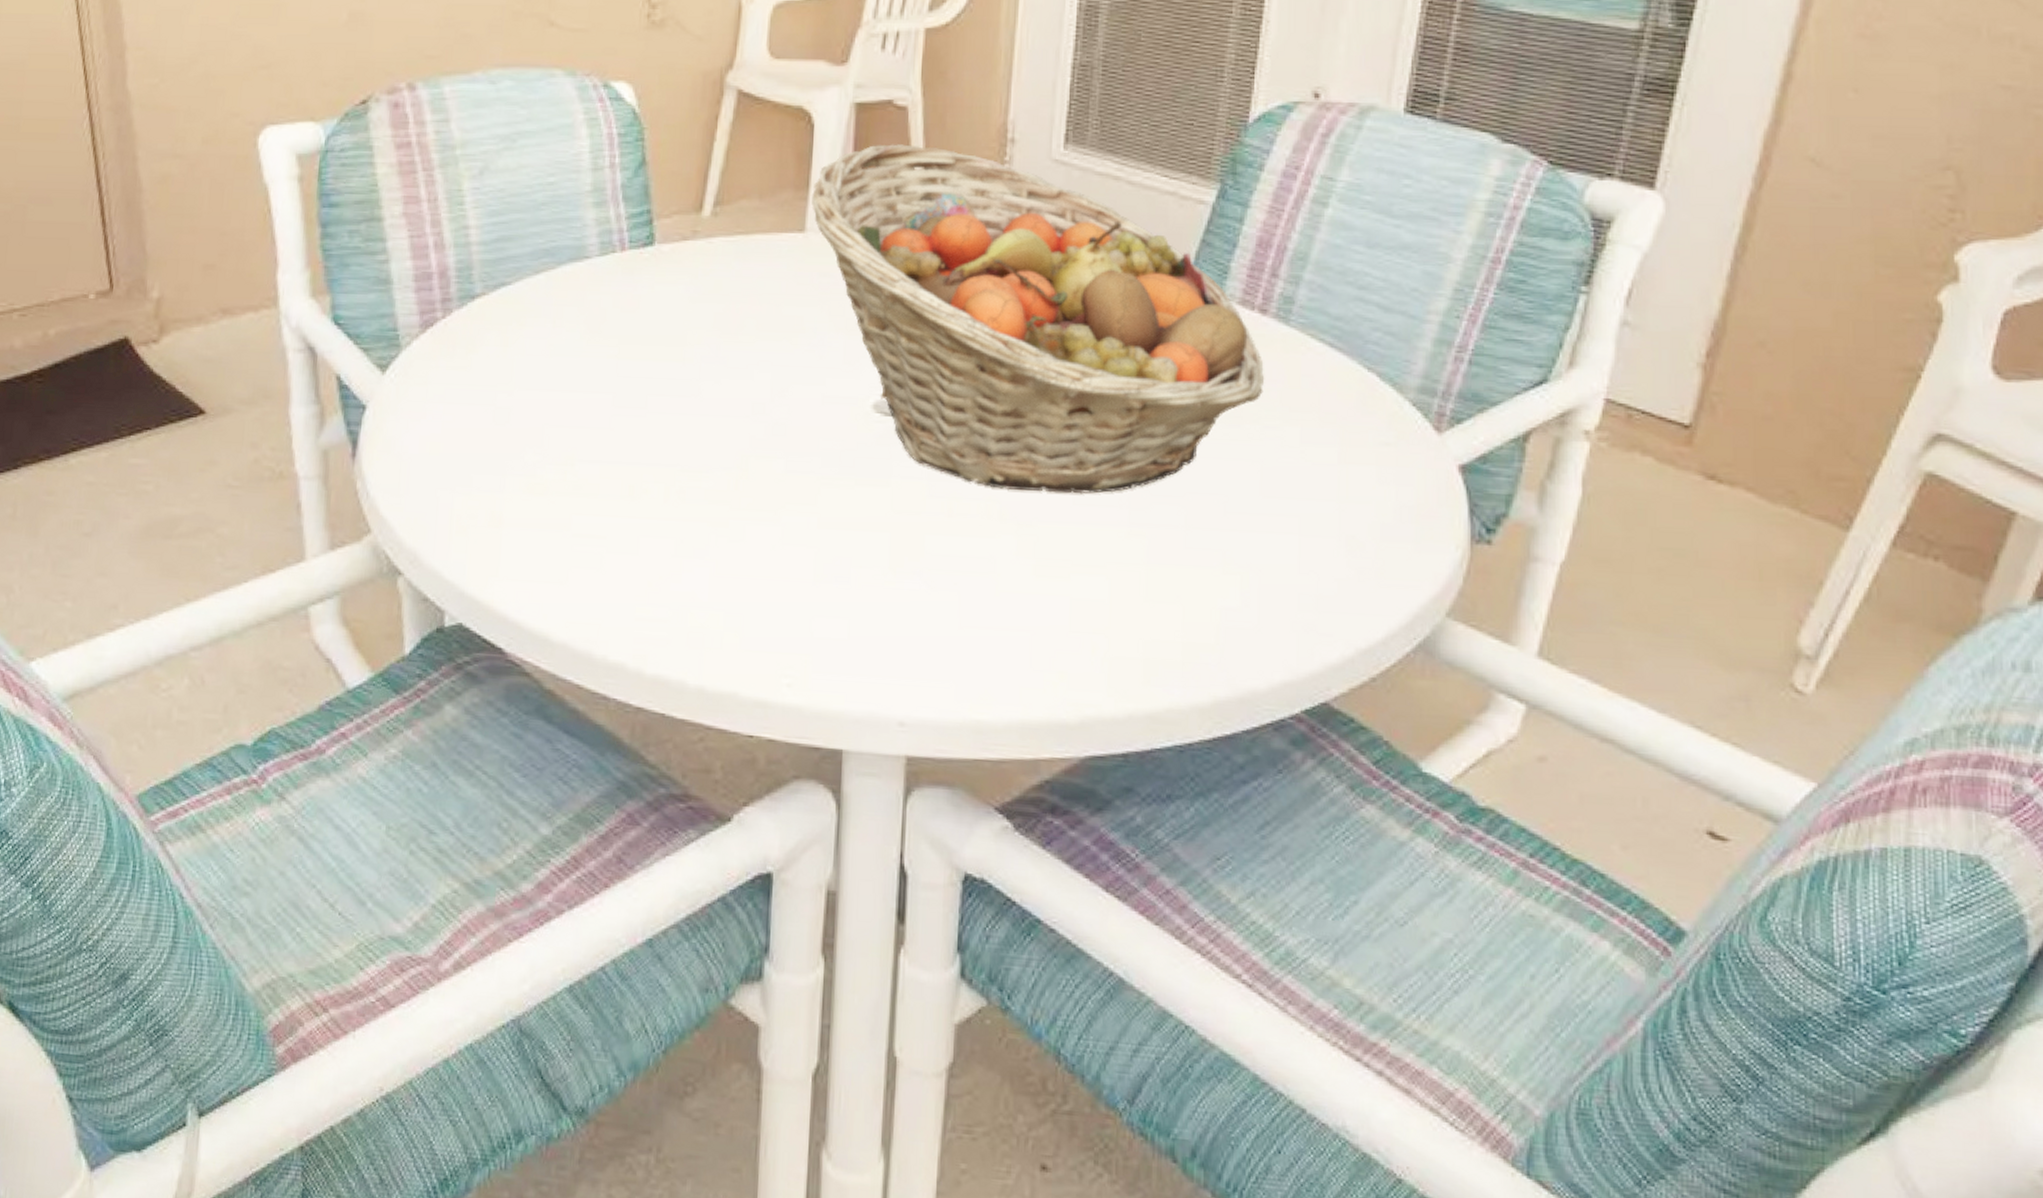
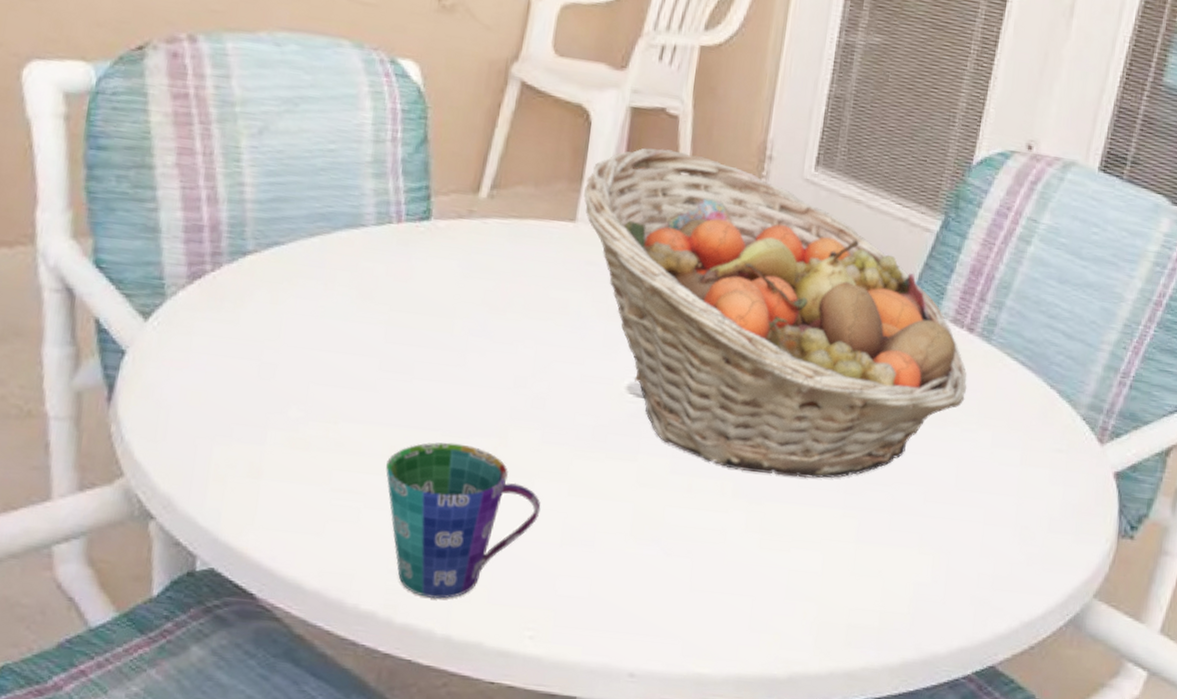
cup: none [626,478,790,647] -> present [386,442,541,599]

